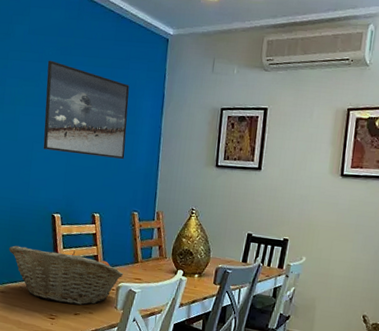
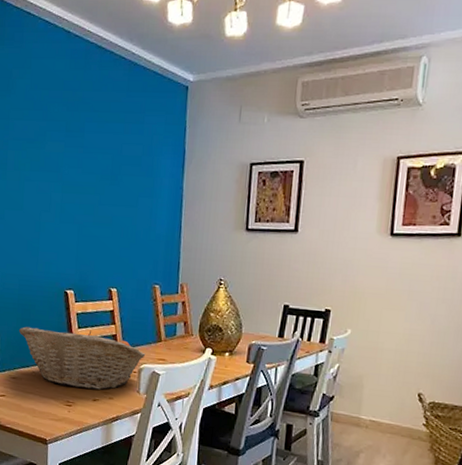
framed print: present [43,60,129,159] -> none [51,118,146,226]

